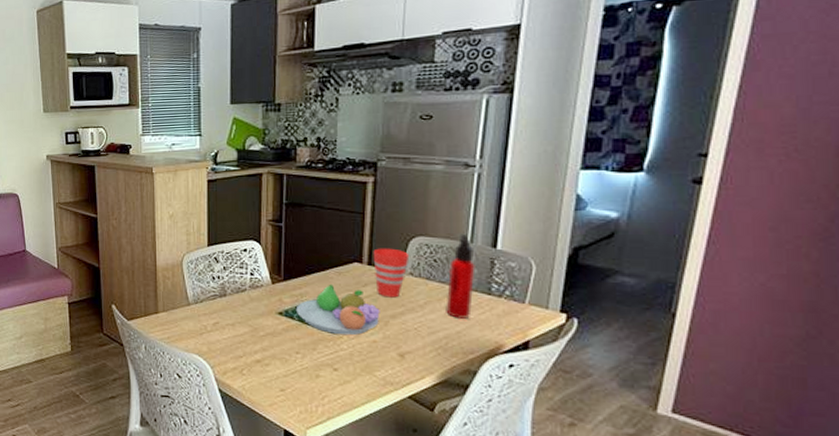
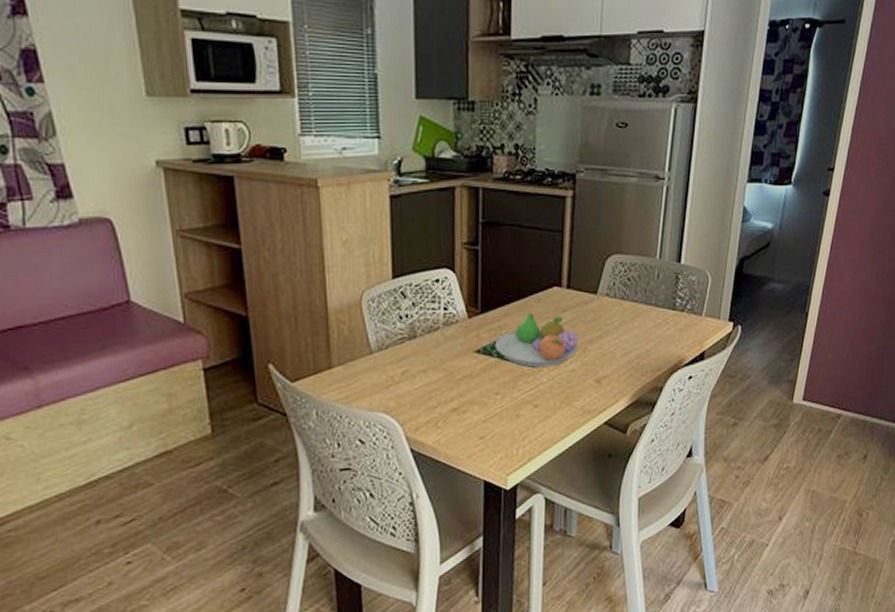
cup: present [373,248,410,298] -> none [572,268,606,322]
water bottle: present [445,233,475,320] -> none [637,249,663,338]

